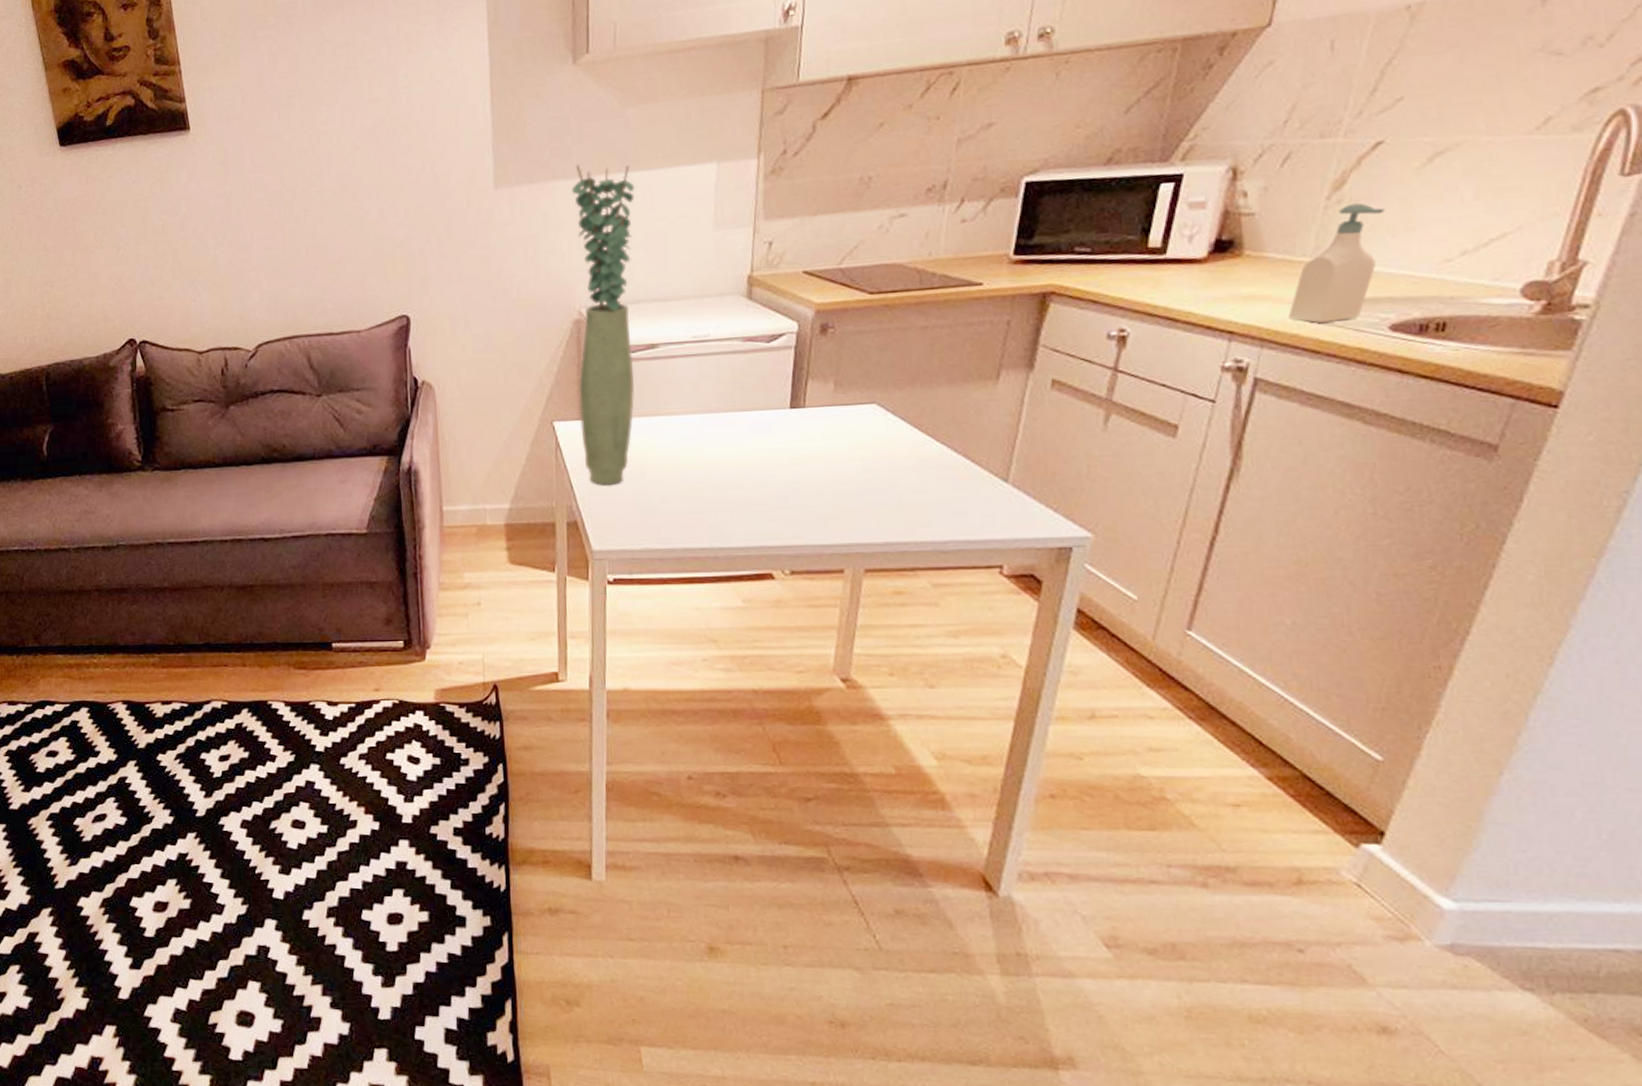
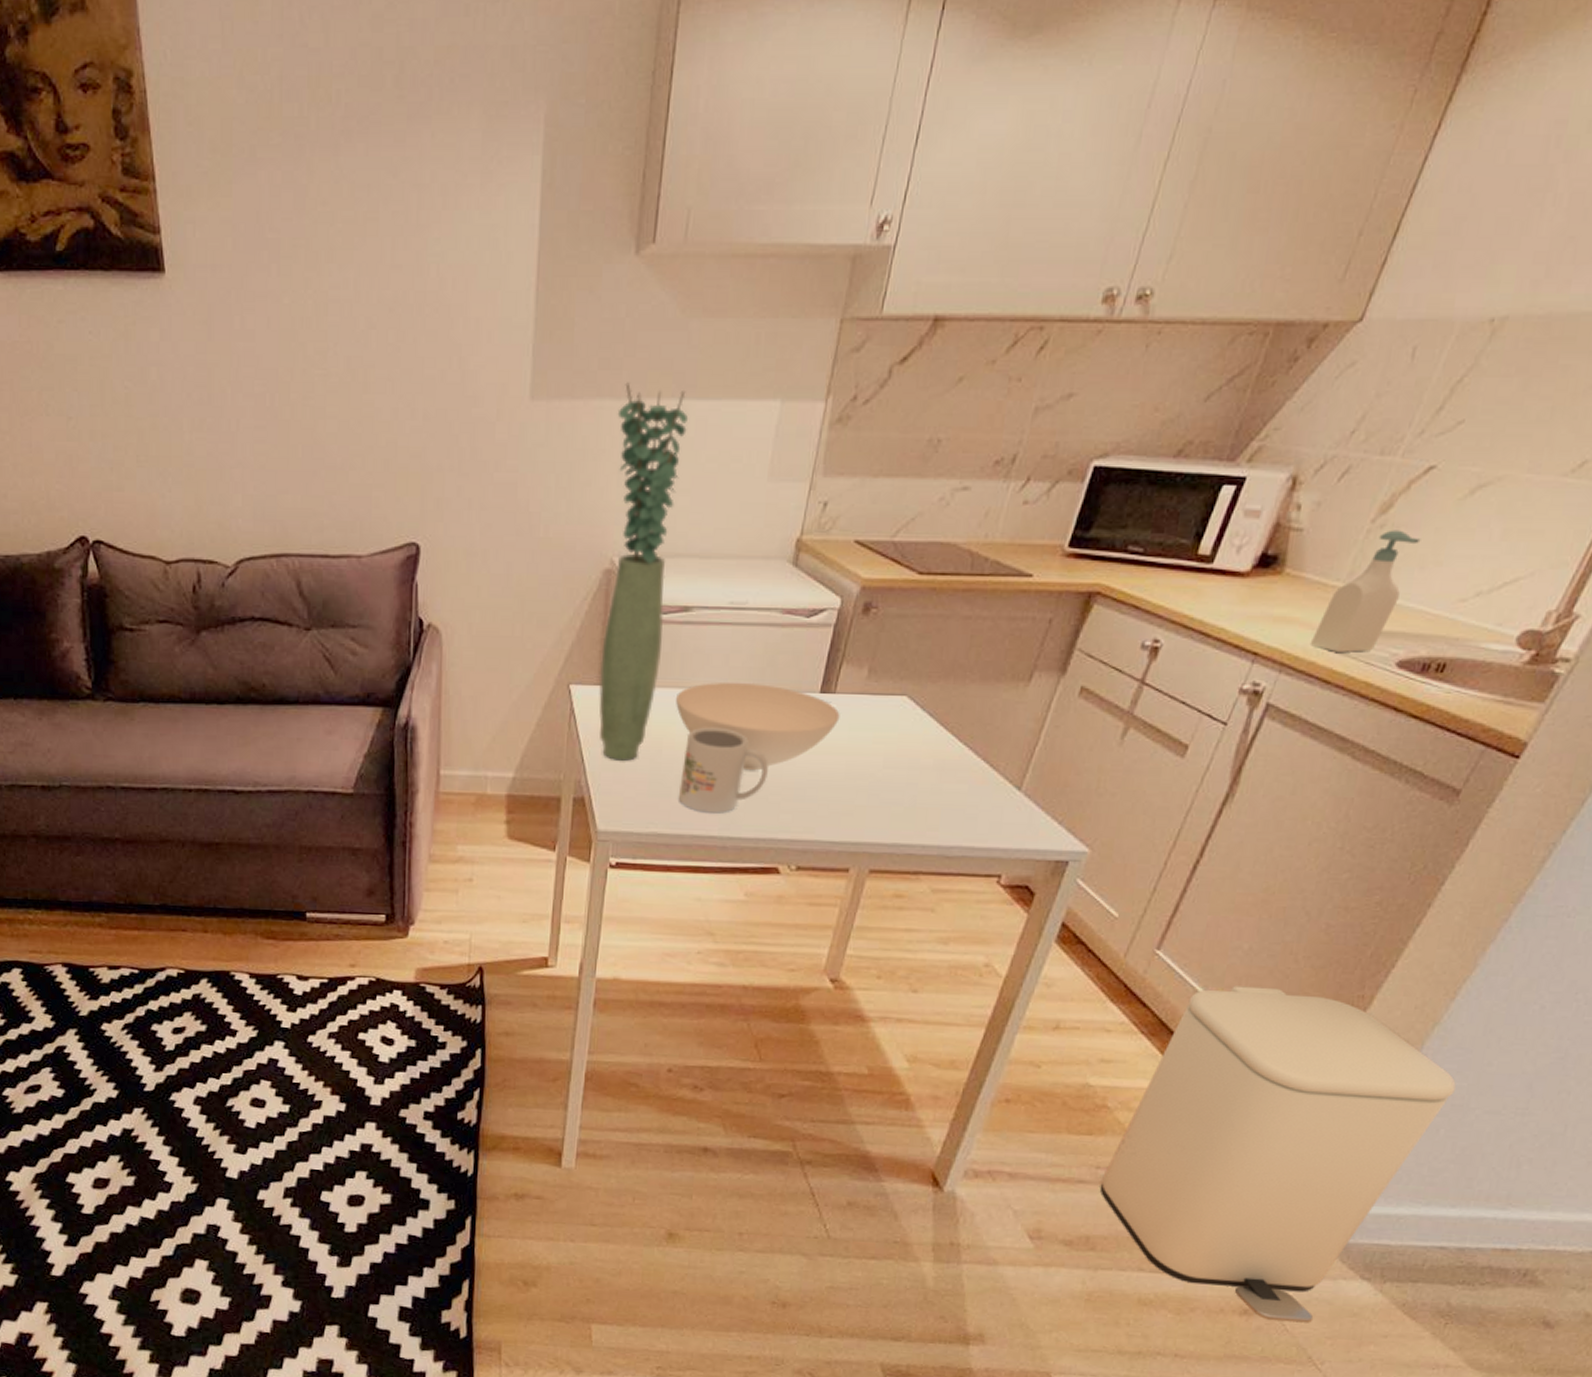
bowl: none [653,405,813,485] -> present [676,683,840,771]
mug: none [666,447,750,527] -> present [679,727,768,814]
pedal bin: none [1176,663,1582,1044] -> present [1100,986,1456,1323]

